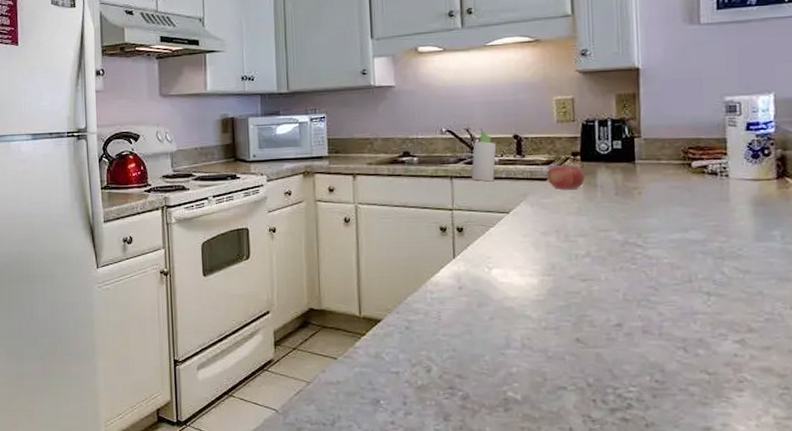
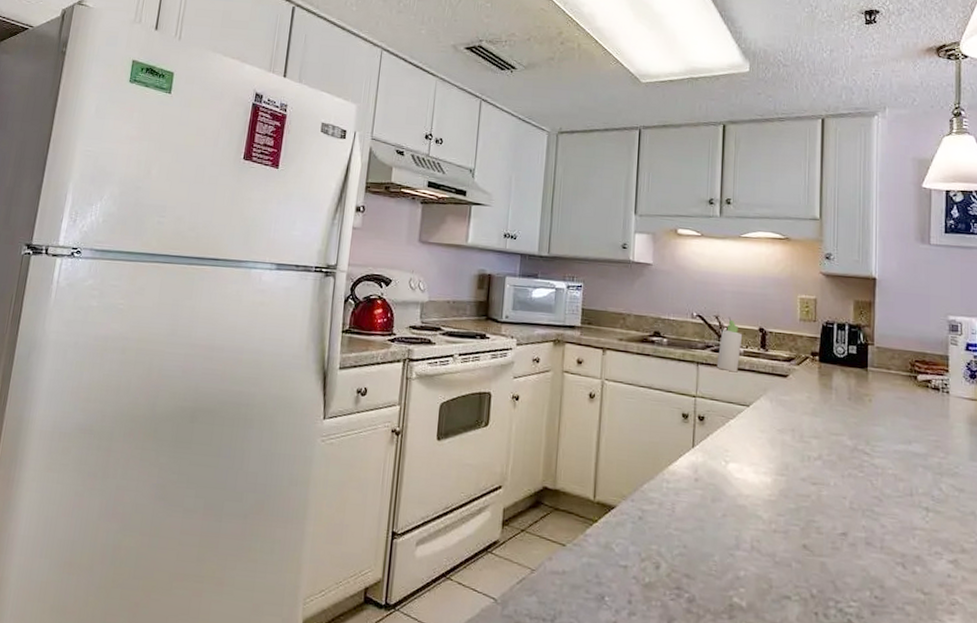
fruit: present [546,162,585,190] -> none [786,360,821,390]

